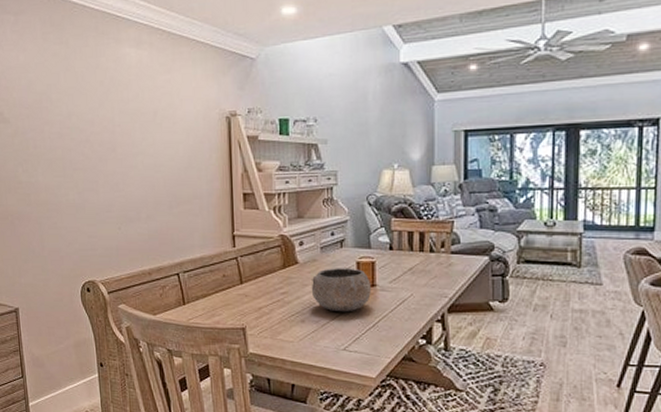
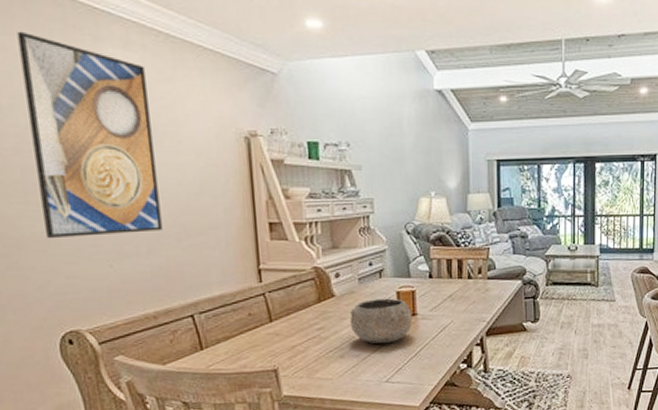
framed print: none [65,40,159,205] -> present [17,31,163,239]

